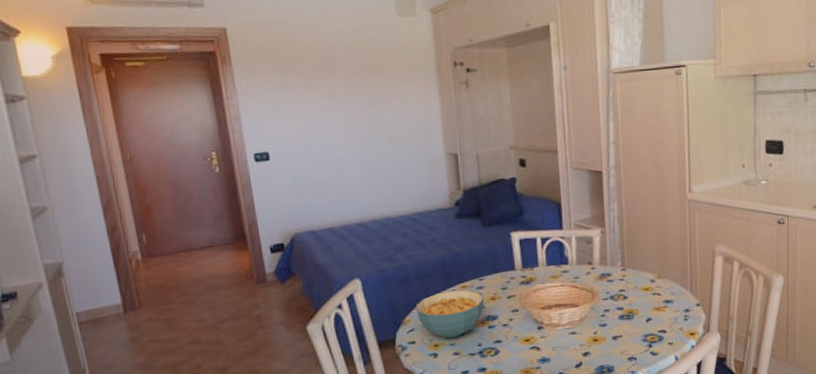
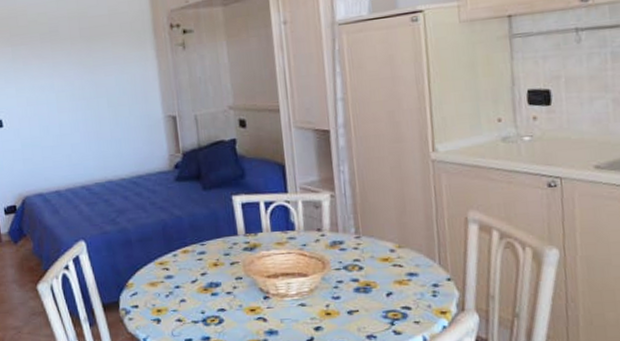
cereal bowl: present [415,290,484,338] -> none [137,255,207,304]

